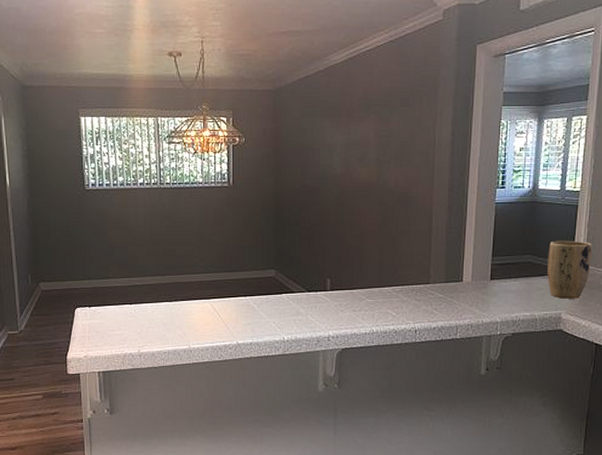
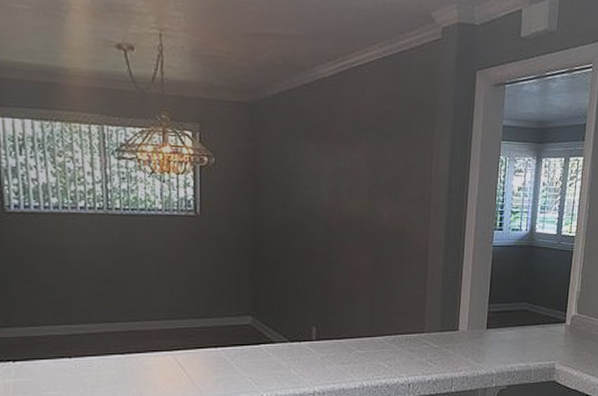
plant pot: present [547,240,593,299] -> none [542,287,586,349]

